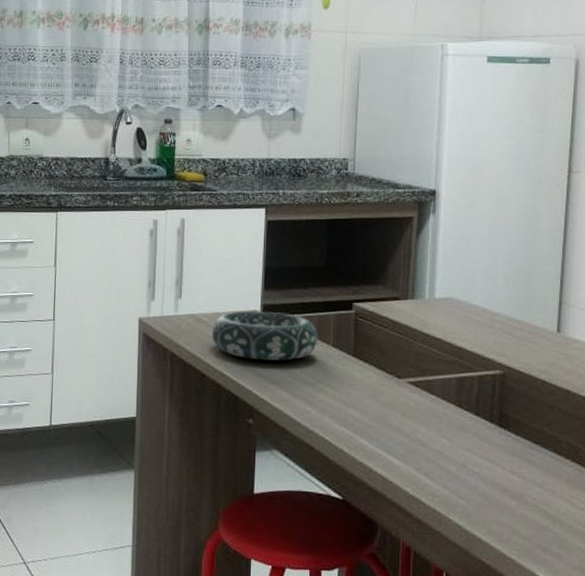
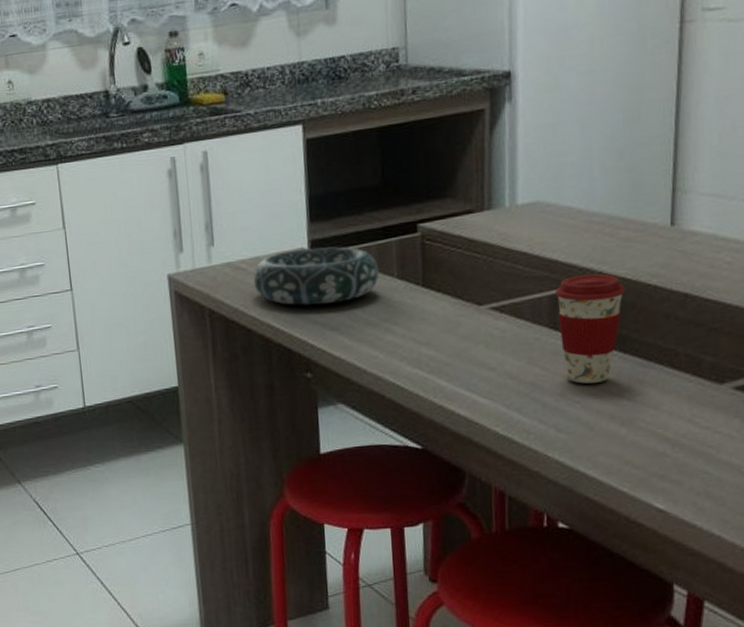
coffee cup: none [462,363,519,458] -> present [555,273,625,384]

